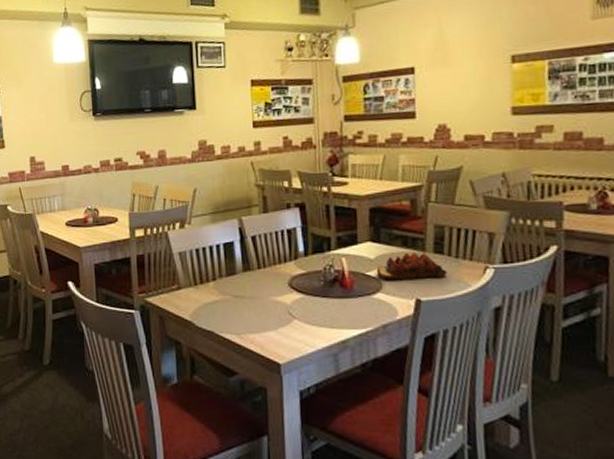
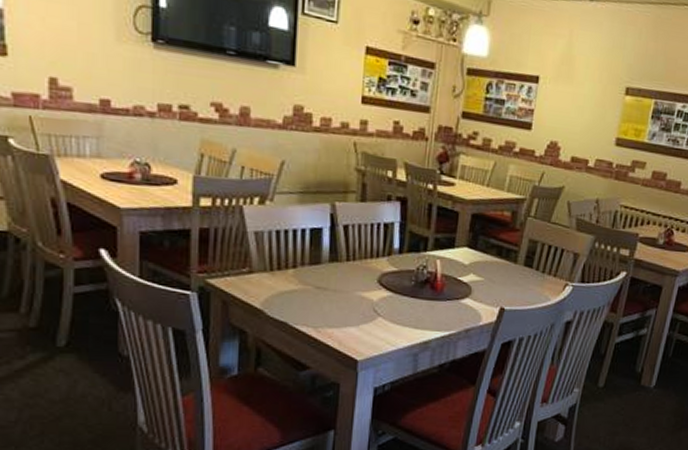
bread: present [376,252,447,281] -> none [468,262,533,290]

